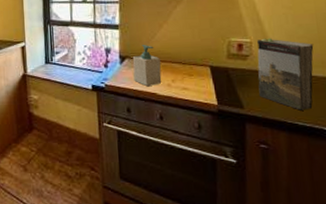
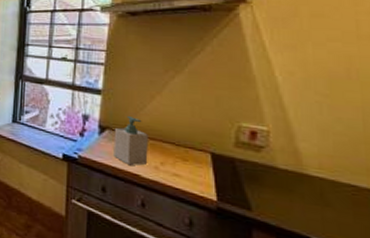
book: present [257,38,314,110] -> none [274,128,356,227]

